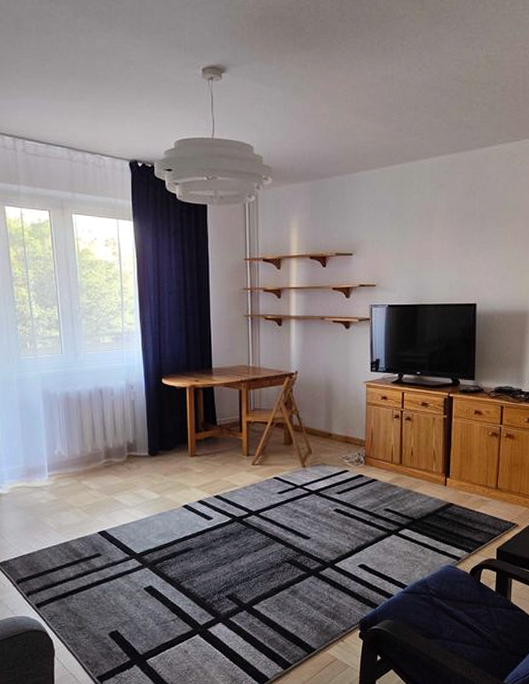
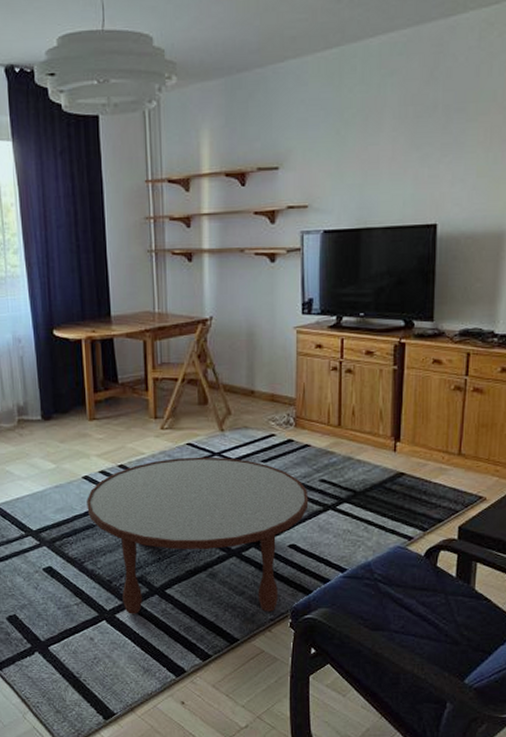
coffee table: none [186,489,376,628] -> present [87,456,309,614]

